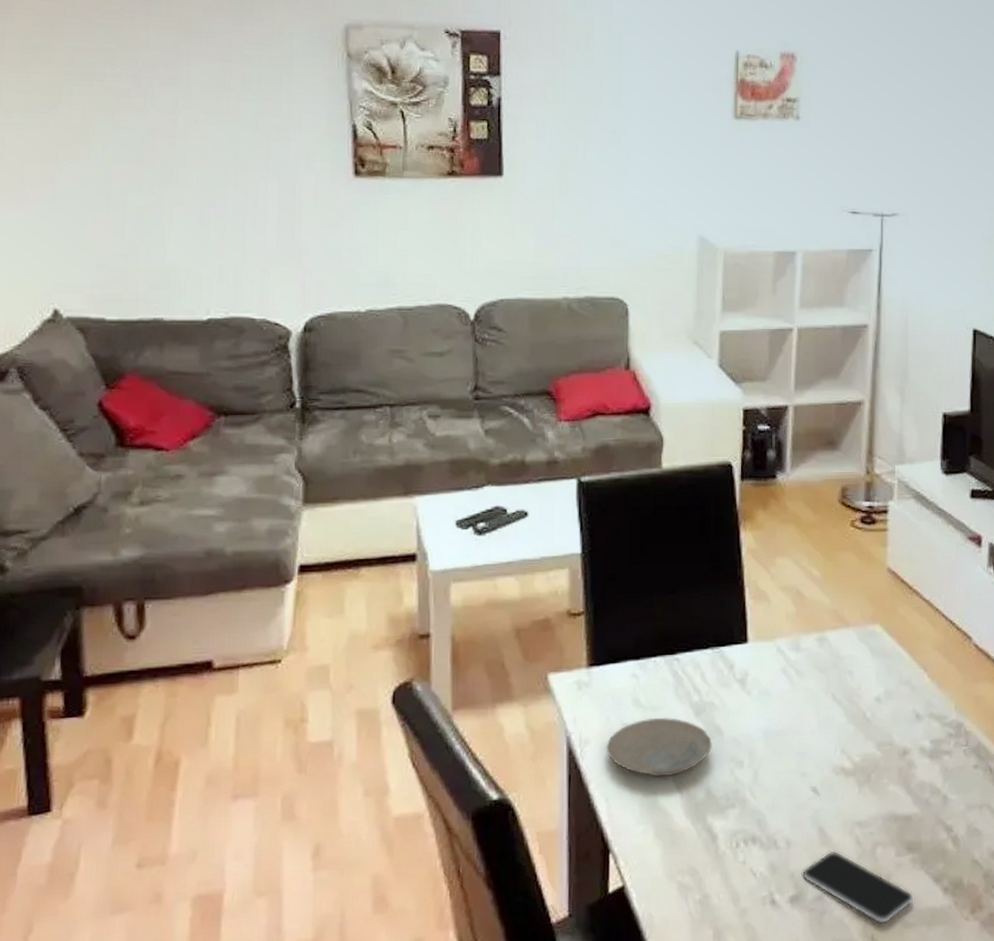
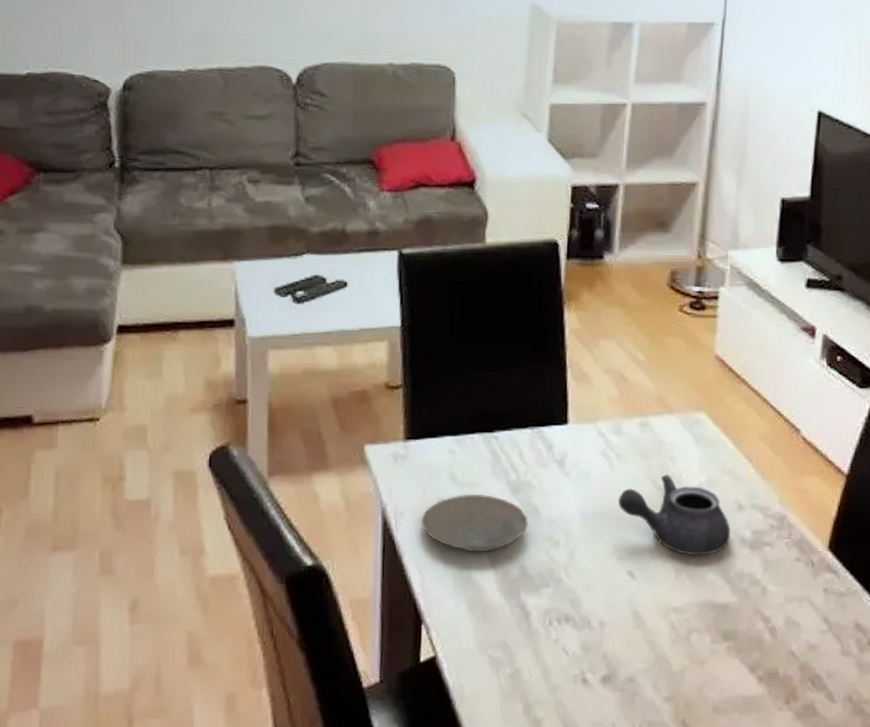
teapot: none [800,688,909,768] -> present [619,474,730,556]
smartphone: present [801,850,914,925] -> none [614,634,728,709]

